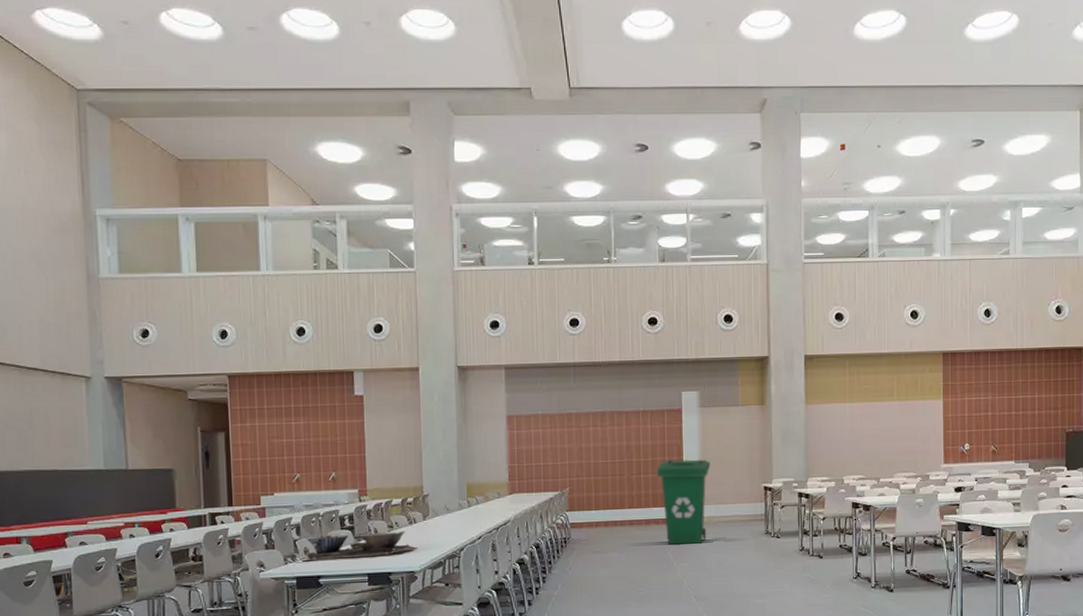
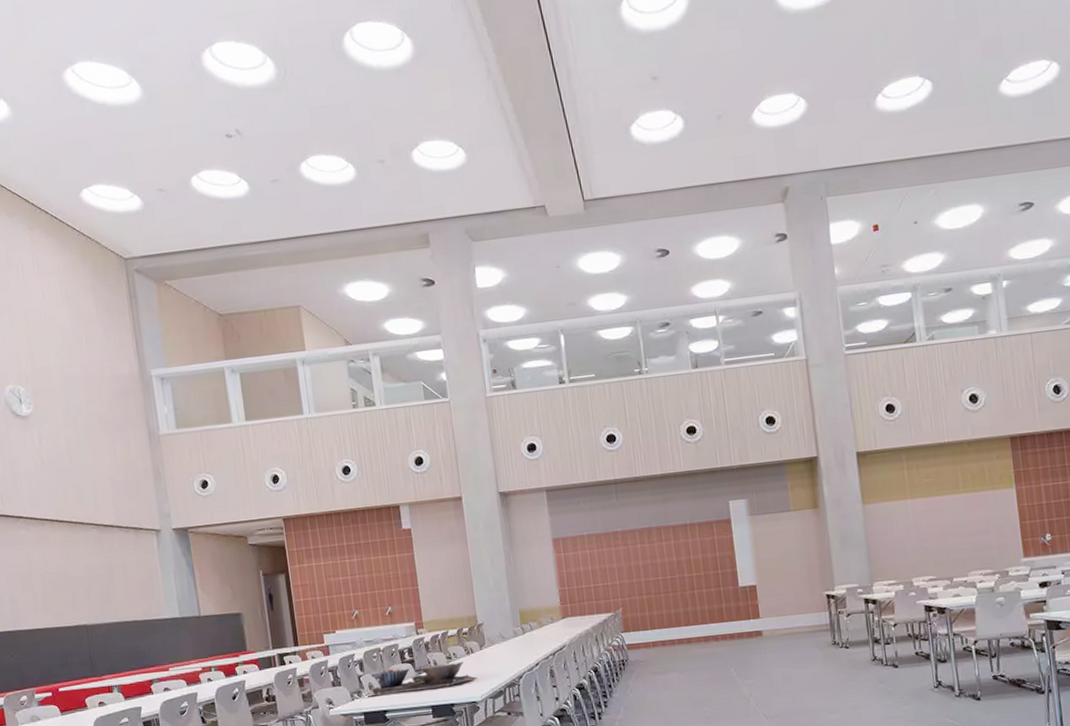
recycling bin: present [656,459,711,546] -> none [710,569,770,663]

